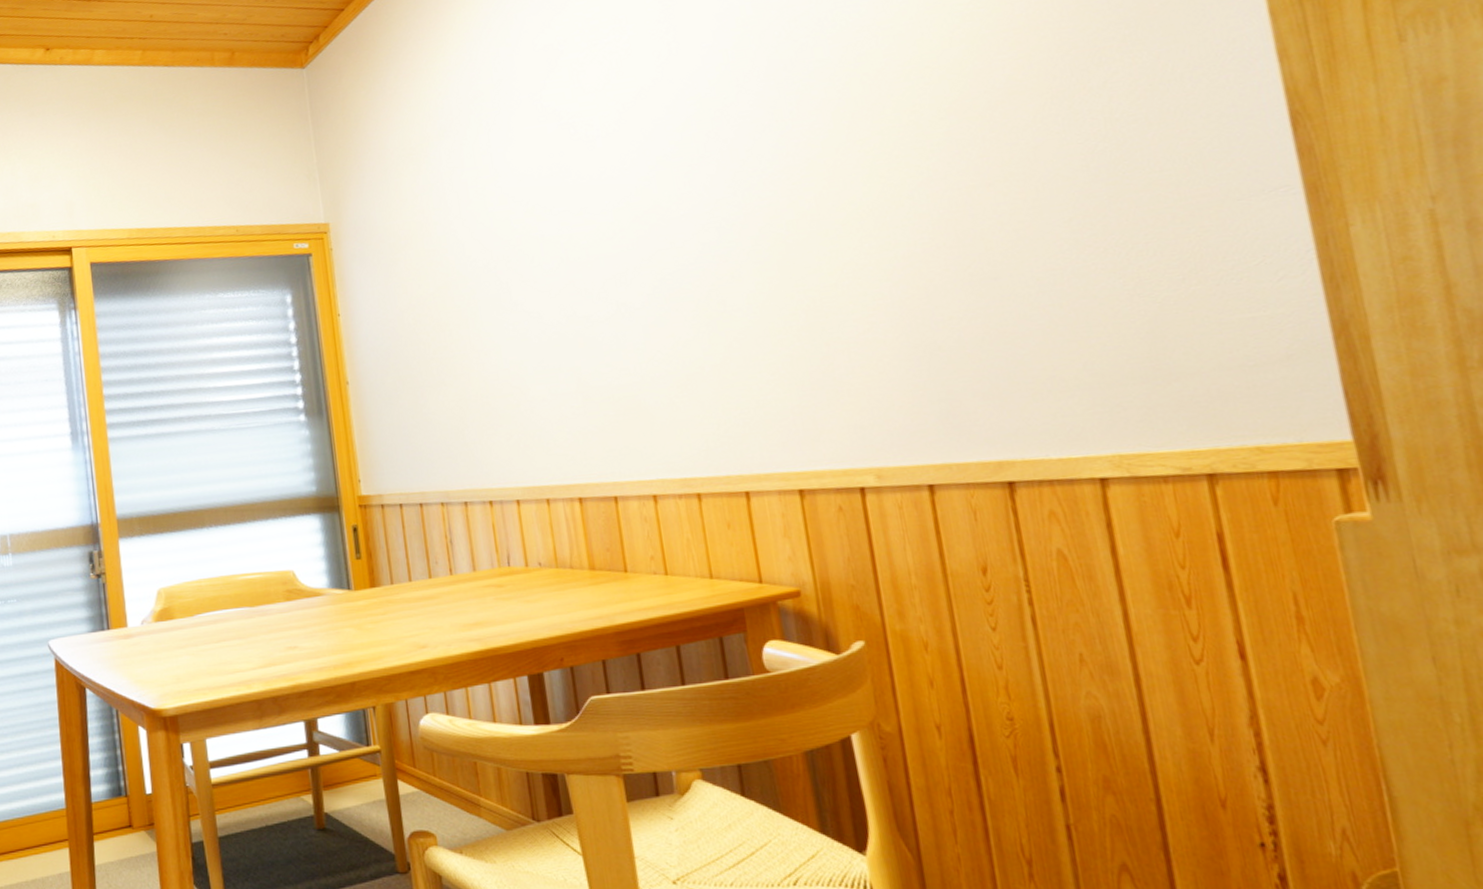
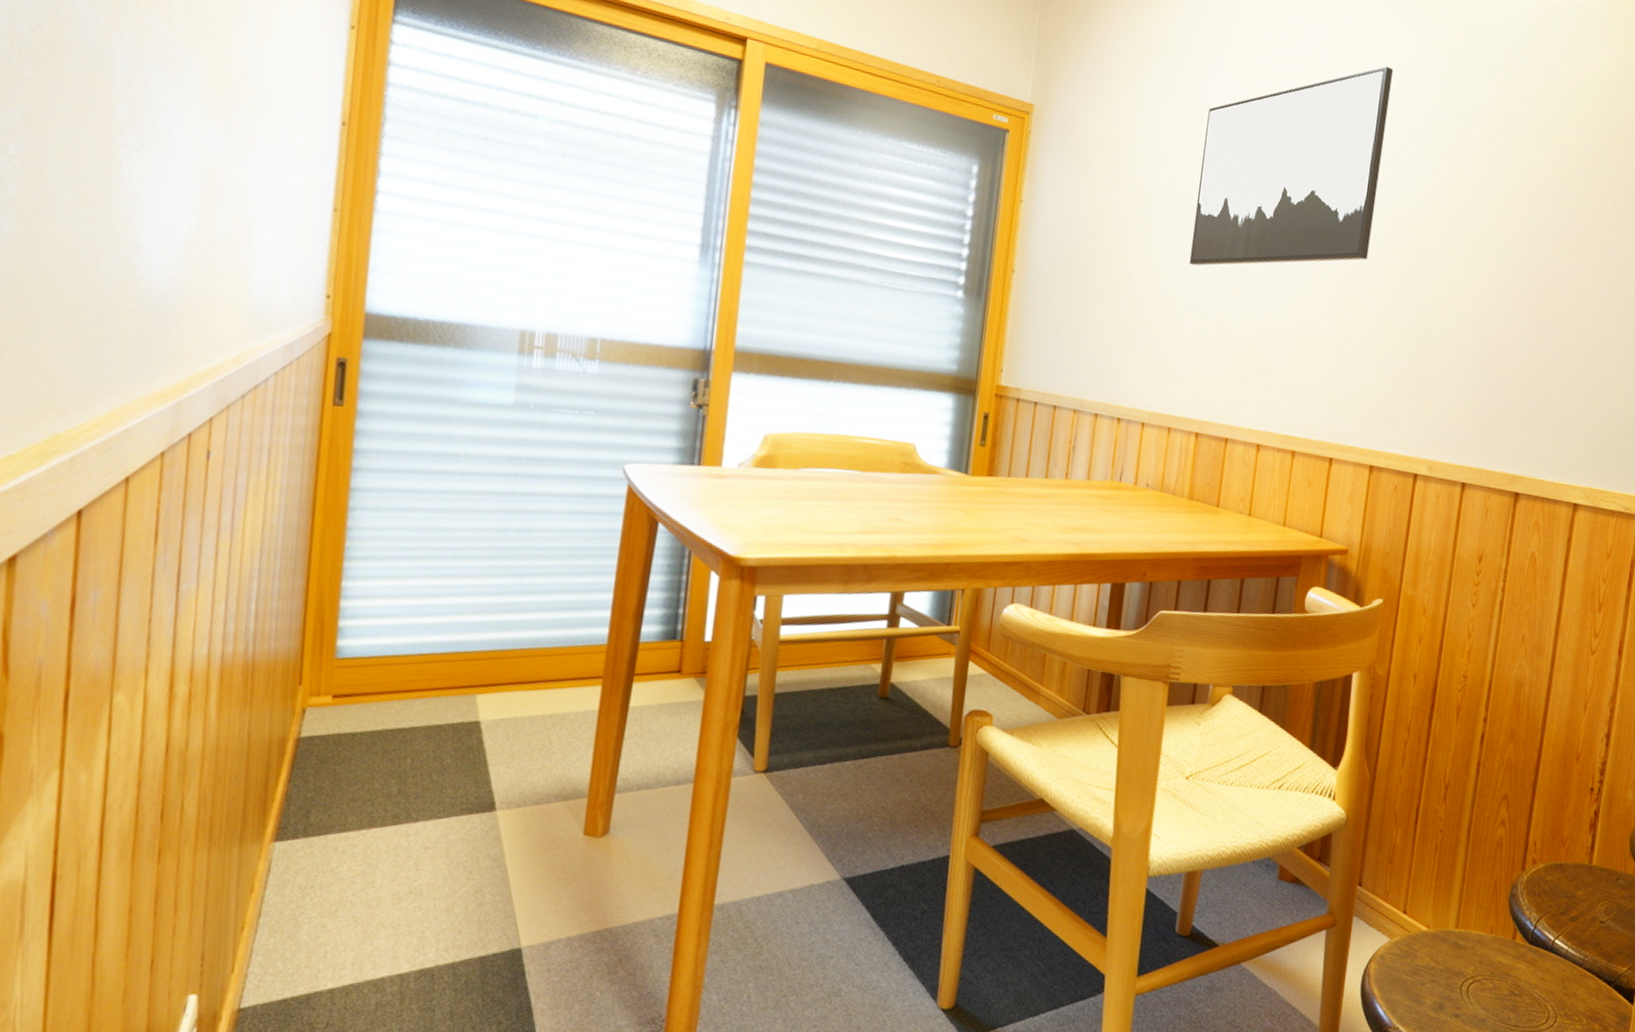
wall art: none [503,64,727,329] -> present [1189,66,1394,266]

